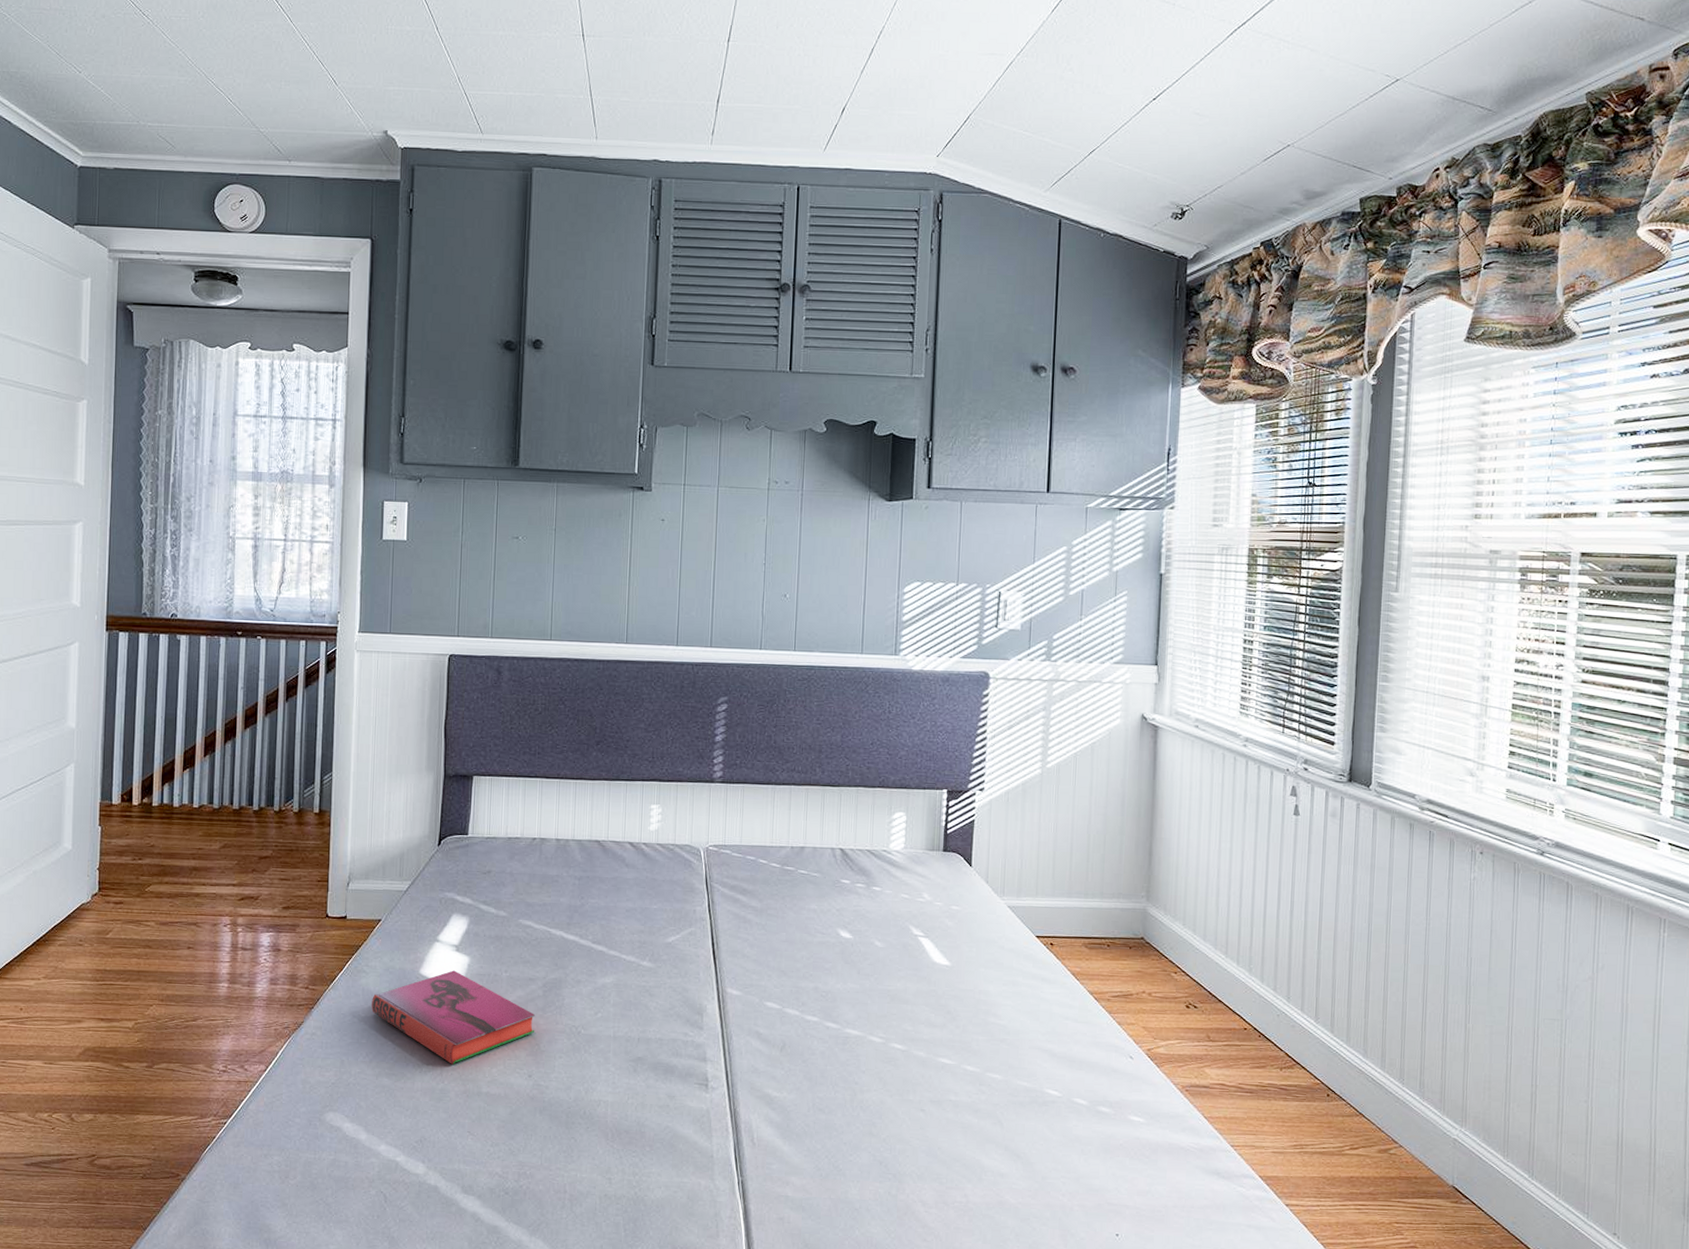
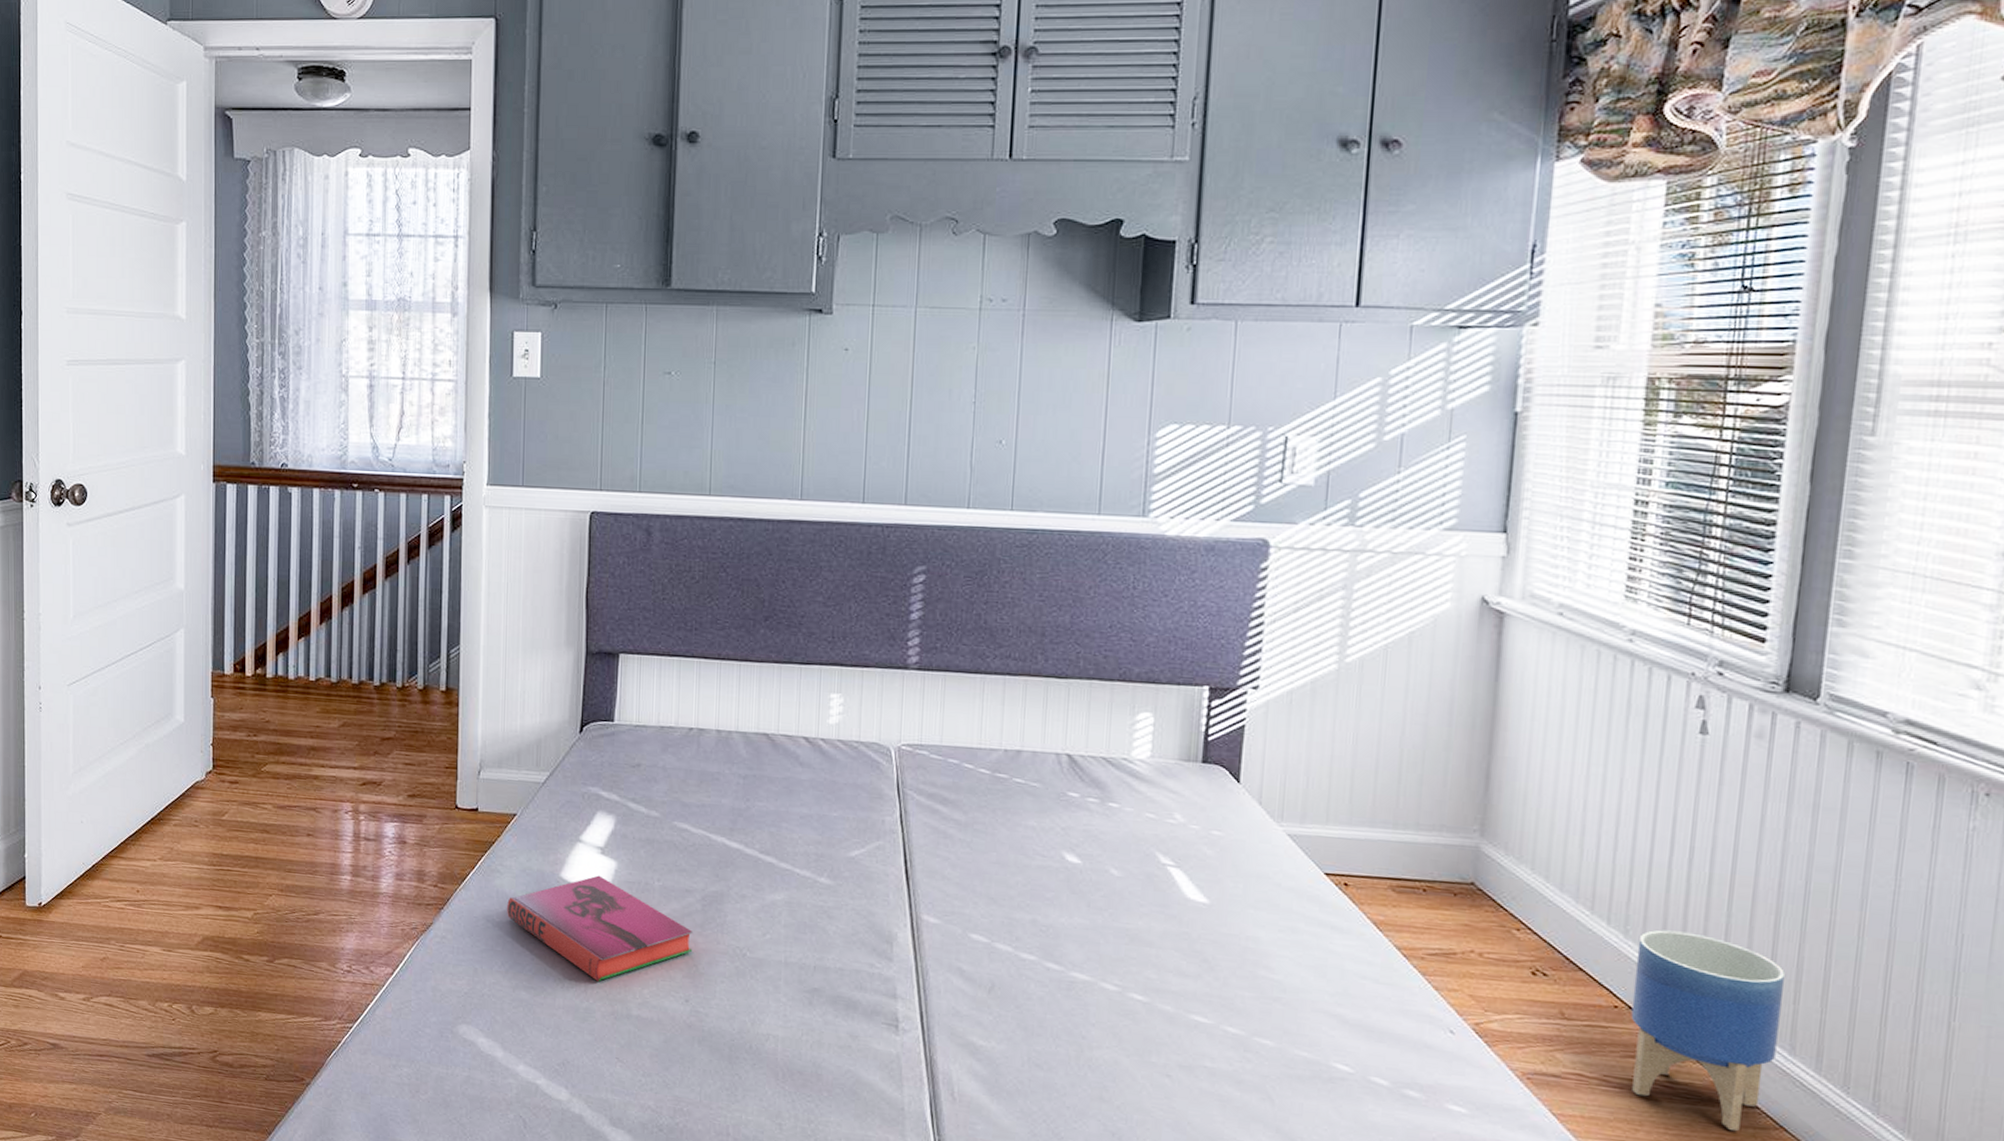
planter: none [1256,967,1358,1119] -> present [1630,930,1785,1131]

